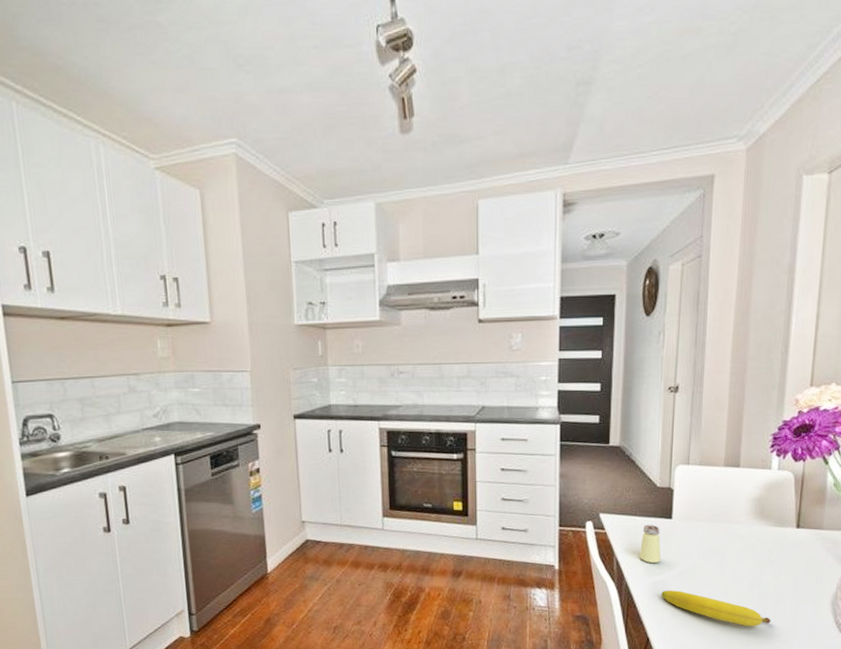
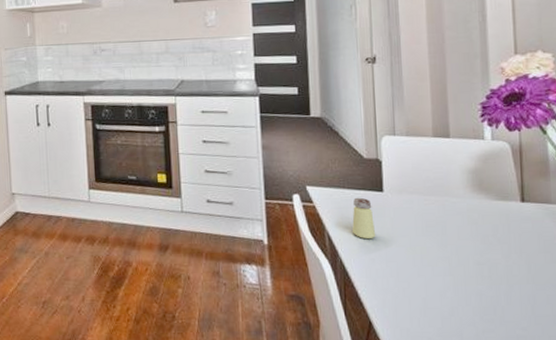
fruit: present [661,589,771,627] -> none [380,268,507,311]

